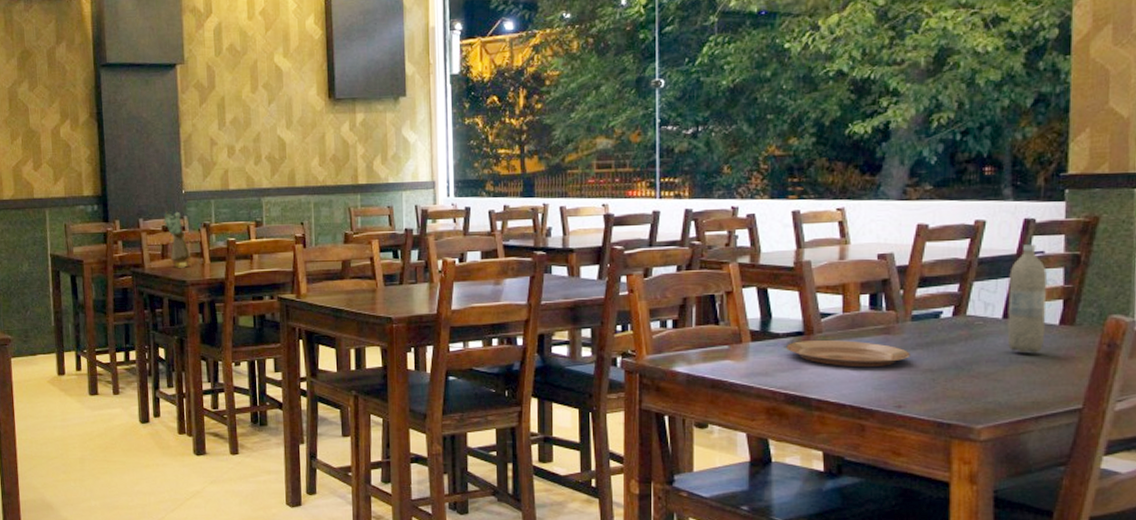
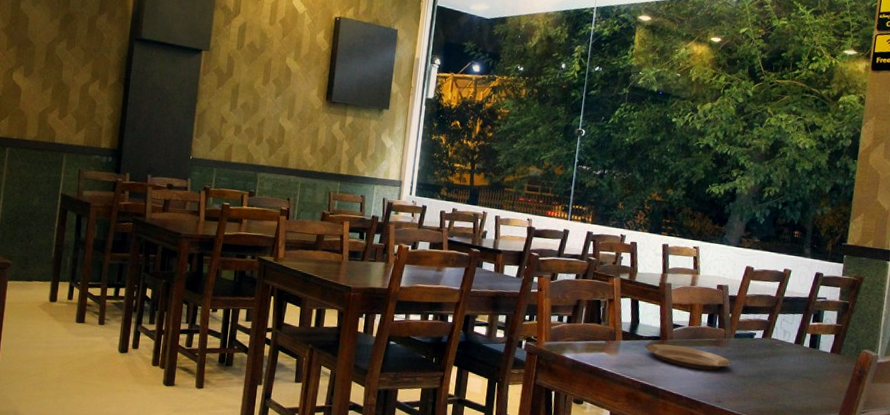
vase: present [162,210,190,268] -> none [168,171,188,222]
water bottle: present [1007,244,1048,354] -> none [796,291,827,372]

